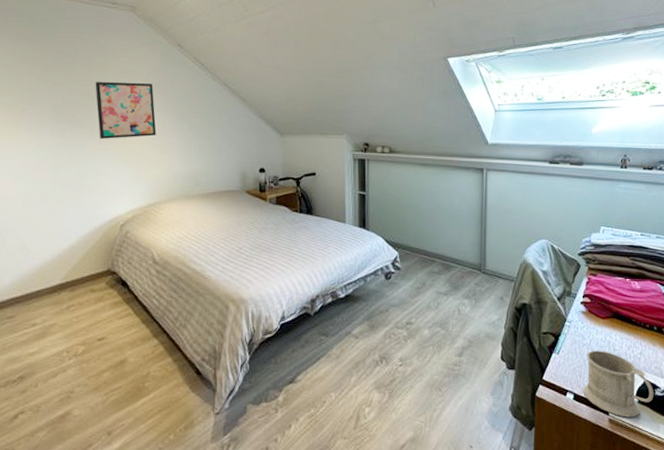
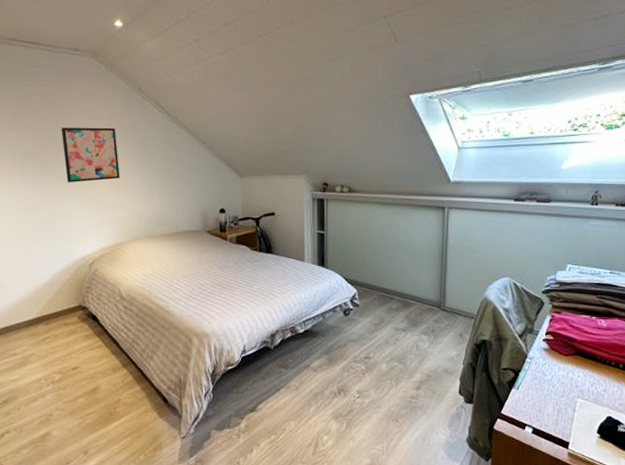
mug: present [583,350,654,417] -> none [542,386,617,452]

